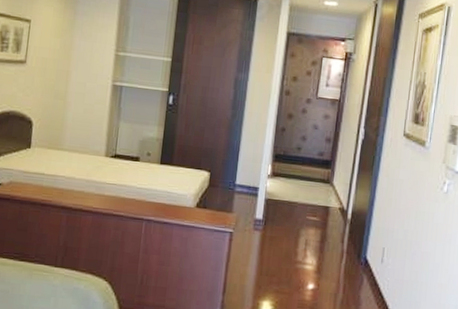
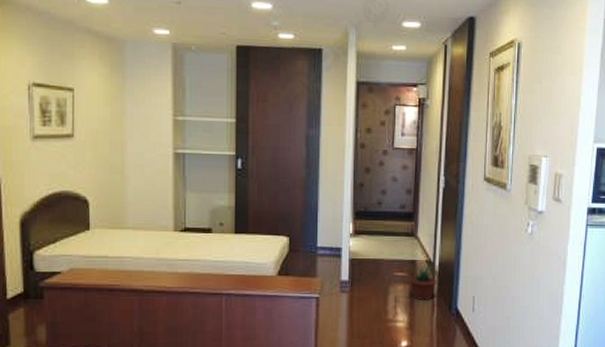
potted plant: none [318,209,352,248] -> present [405,264,440,301]

